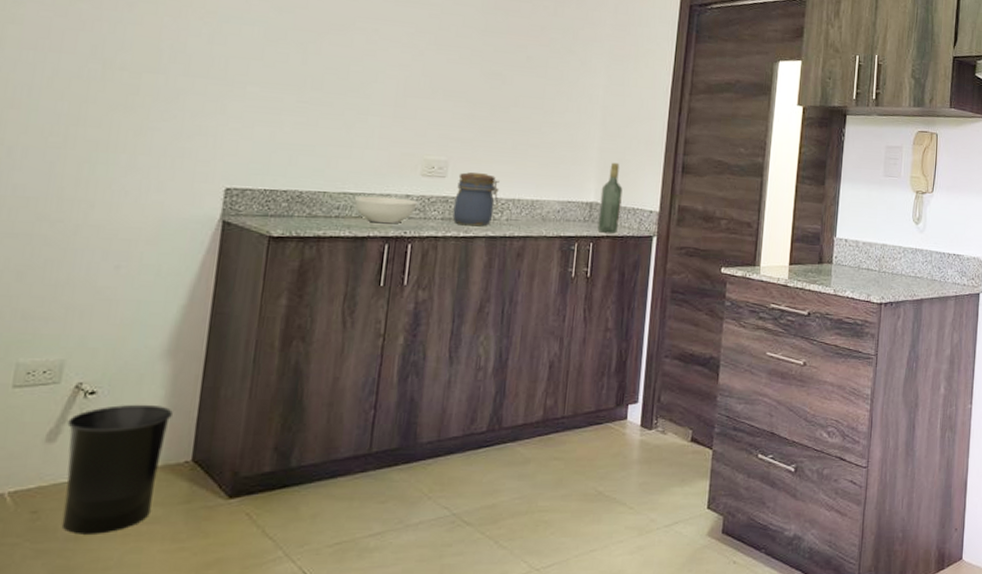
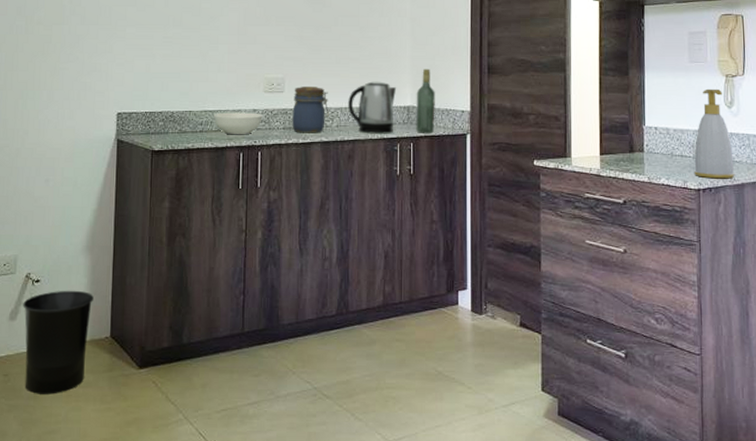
kettle: none [521,172,580,232] -> present [348,81,397,134]
soap bottle: none [877,203,916,294] -> present [693,88,735,179]

